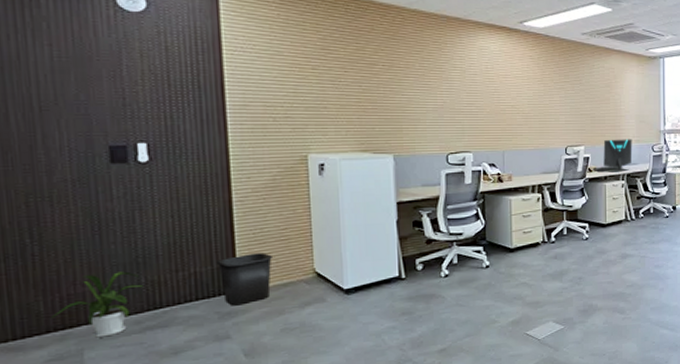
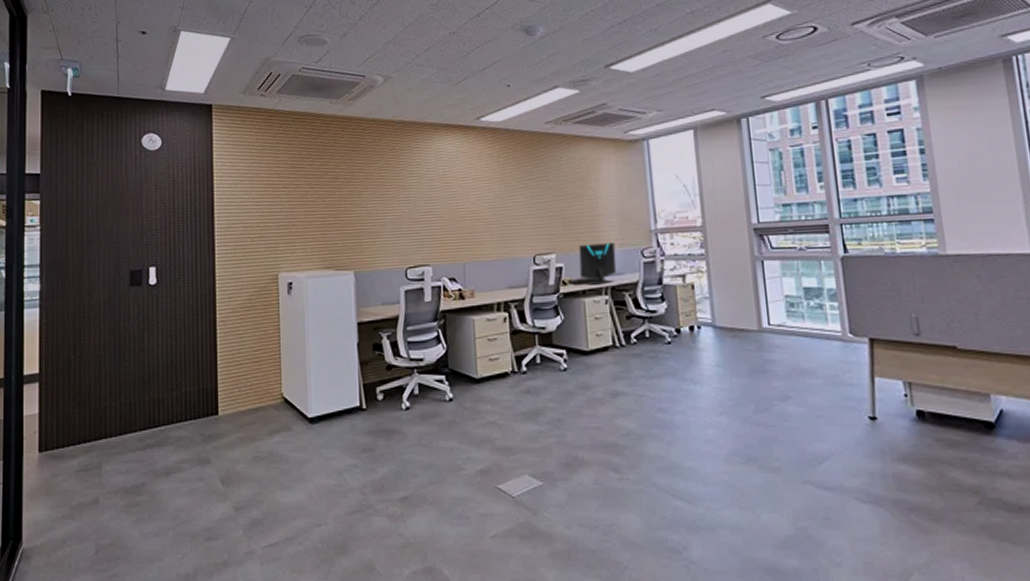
house plant: present [50,271,145,338] -> none [82,388,148,452]
waste bin: present [216,253,274,306] -> none [202,375,248,429]

